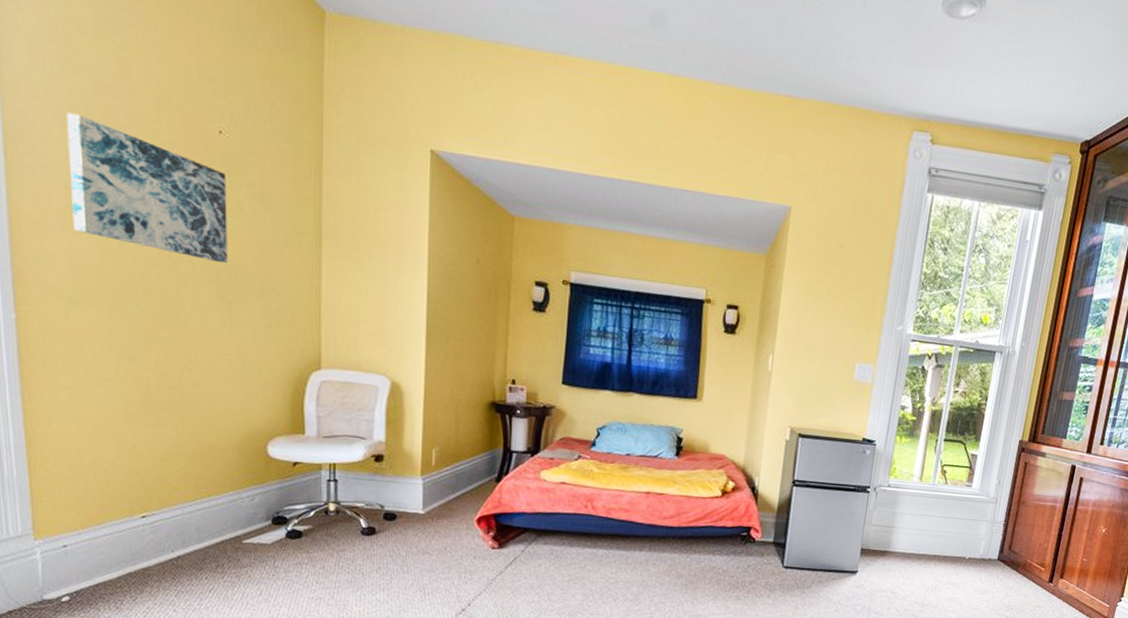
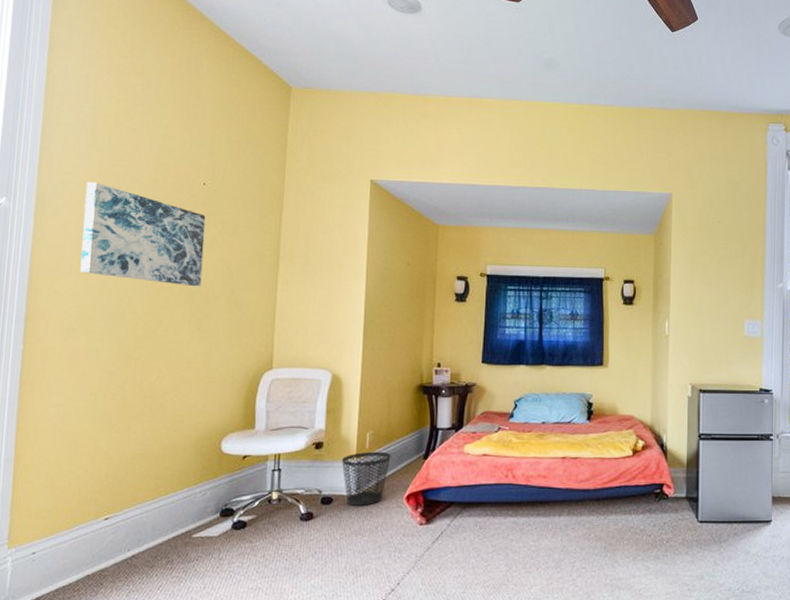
wastebasket: none [406,469,460,526] -> present [342,451,391,507]

